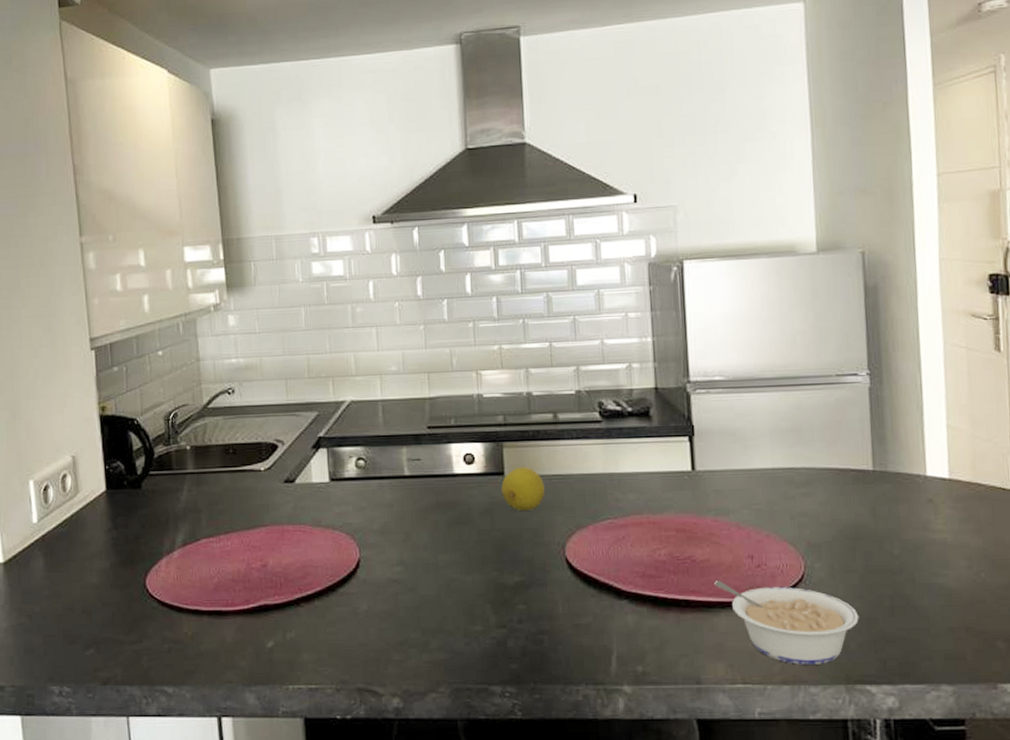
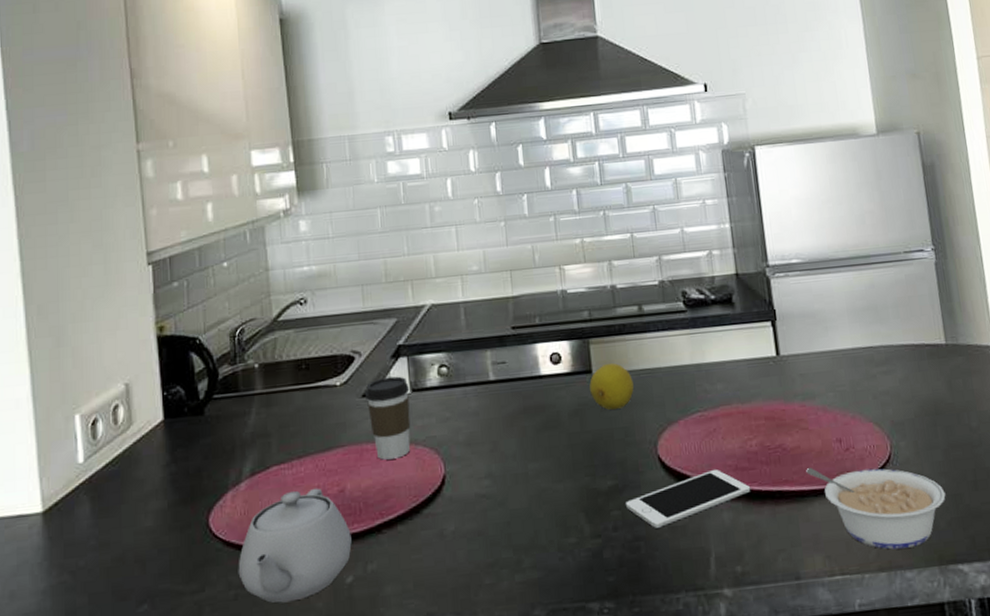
teapot: none [171,561,273,659] -> present [238,488,352,603]
coffee cup: none [287,466,329,541] -> present [365,376,411,460]
cell phone: none [530,574,656,624] -> present [625,469,750,528]

